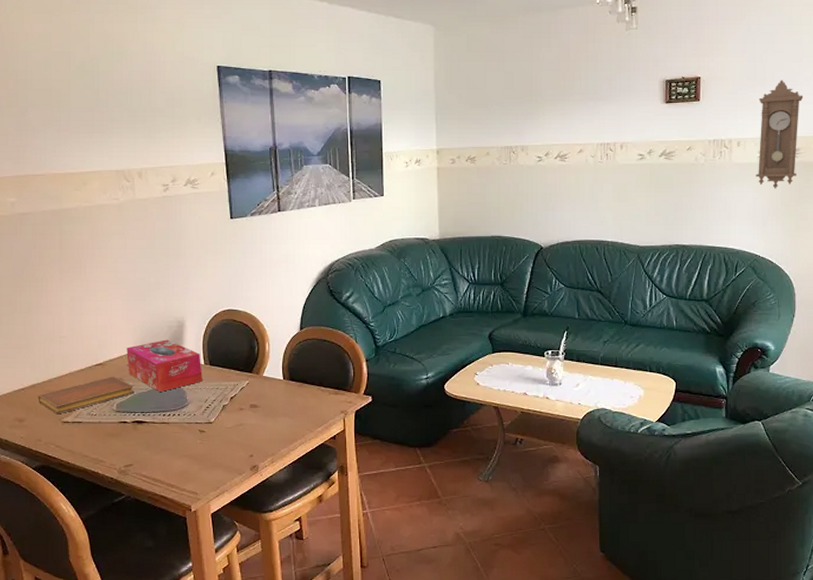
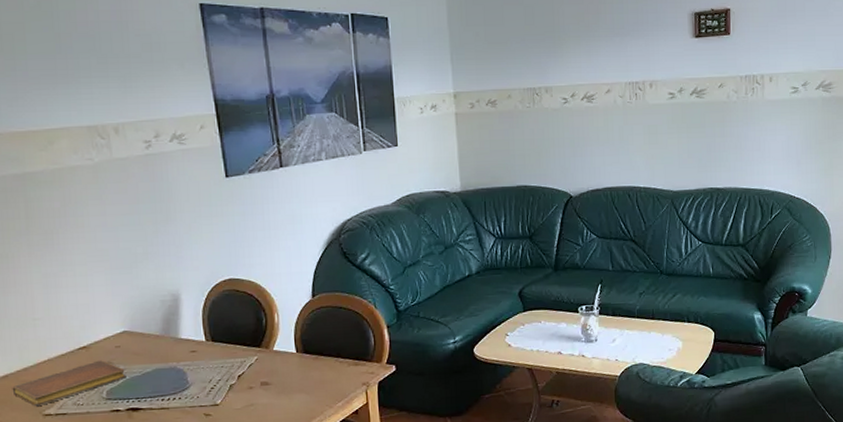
tissue box: present [126,339,203,392] -> none [114,315,205,374]
pendulum clock: present [756,80,804,189] -> none [789,11,835,126]

